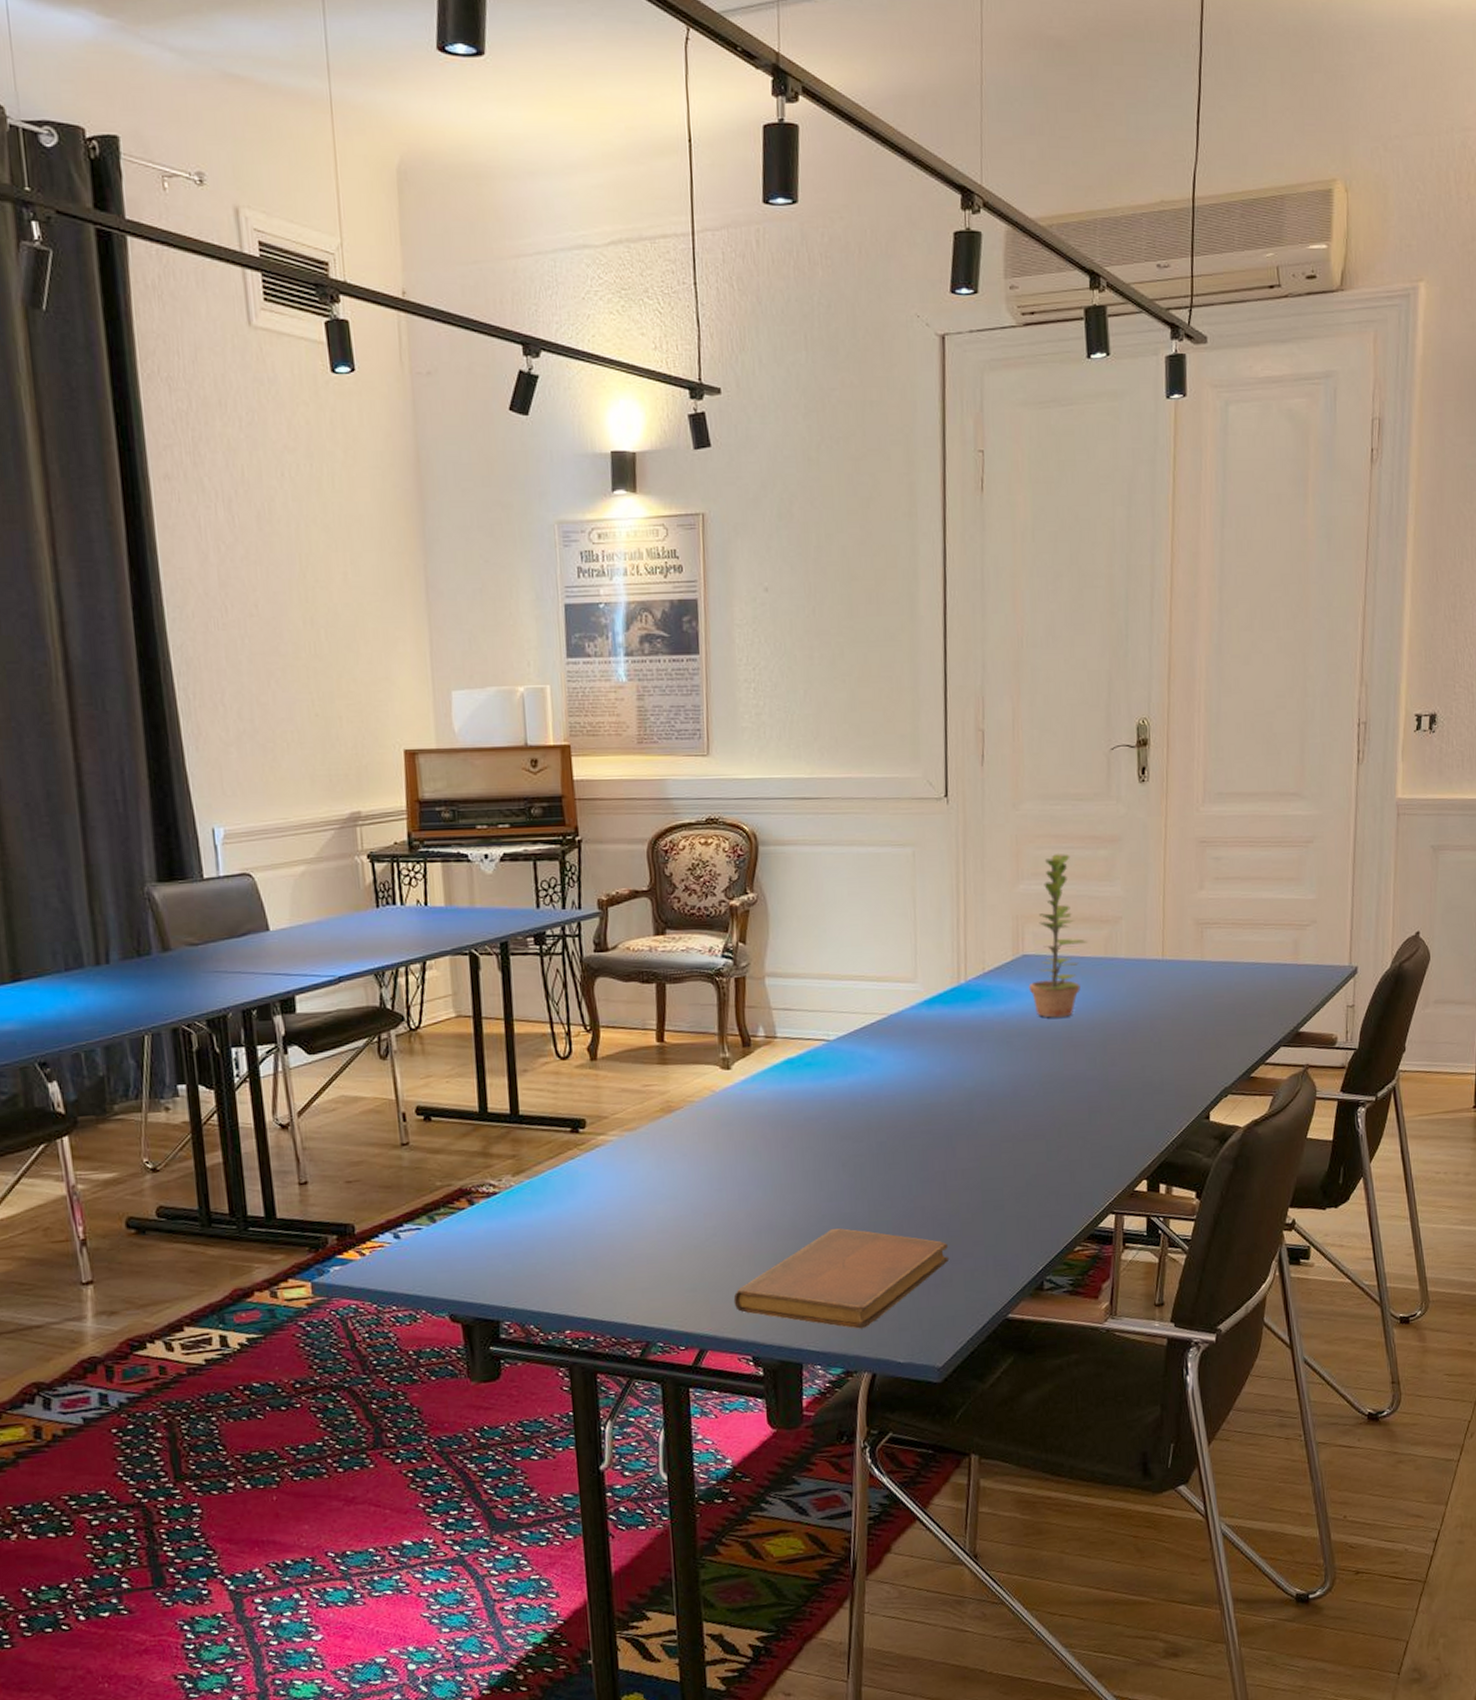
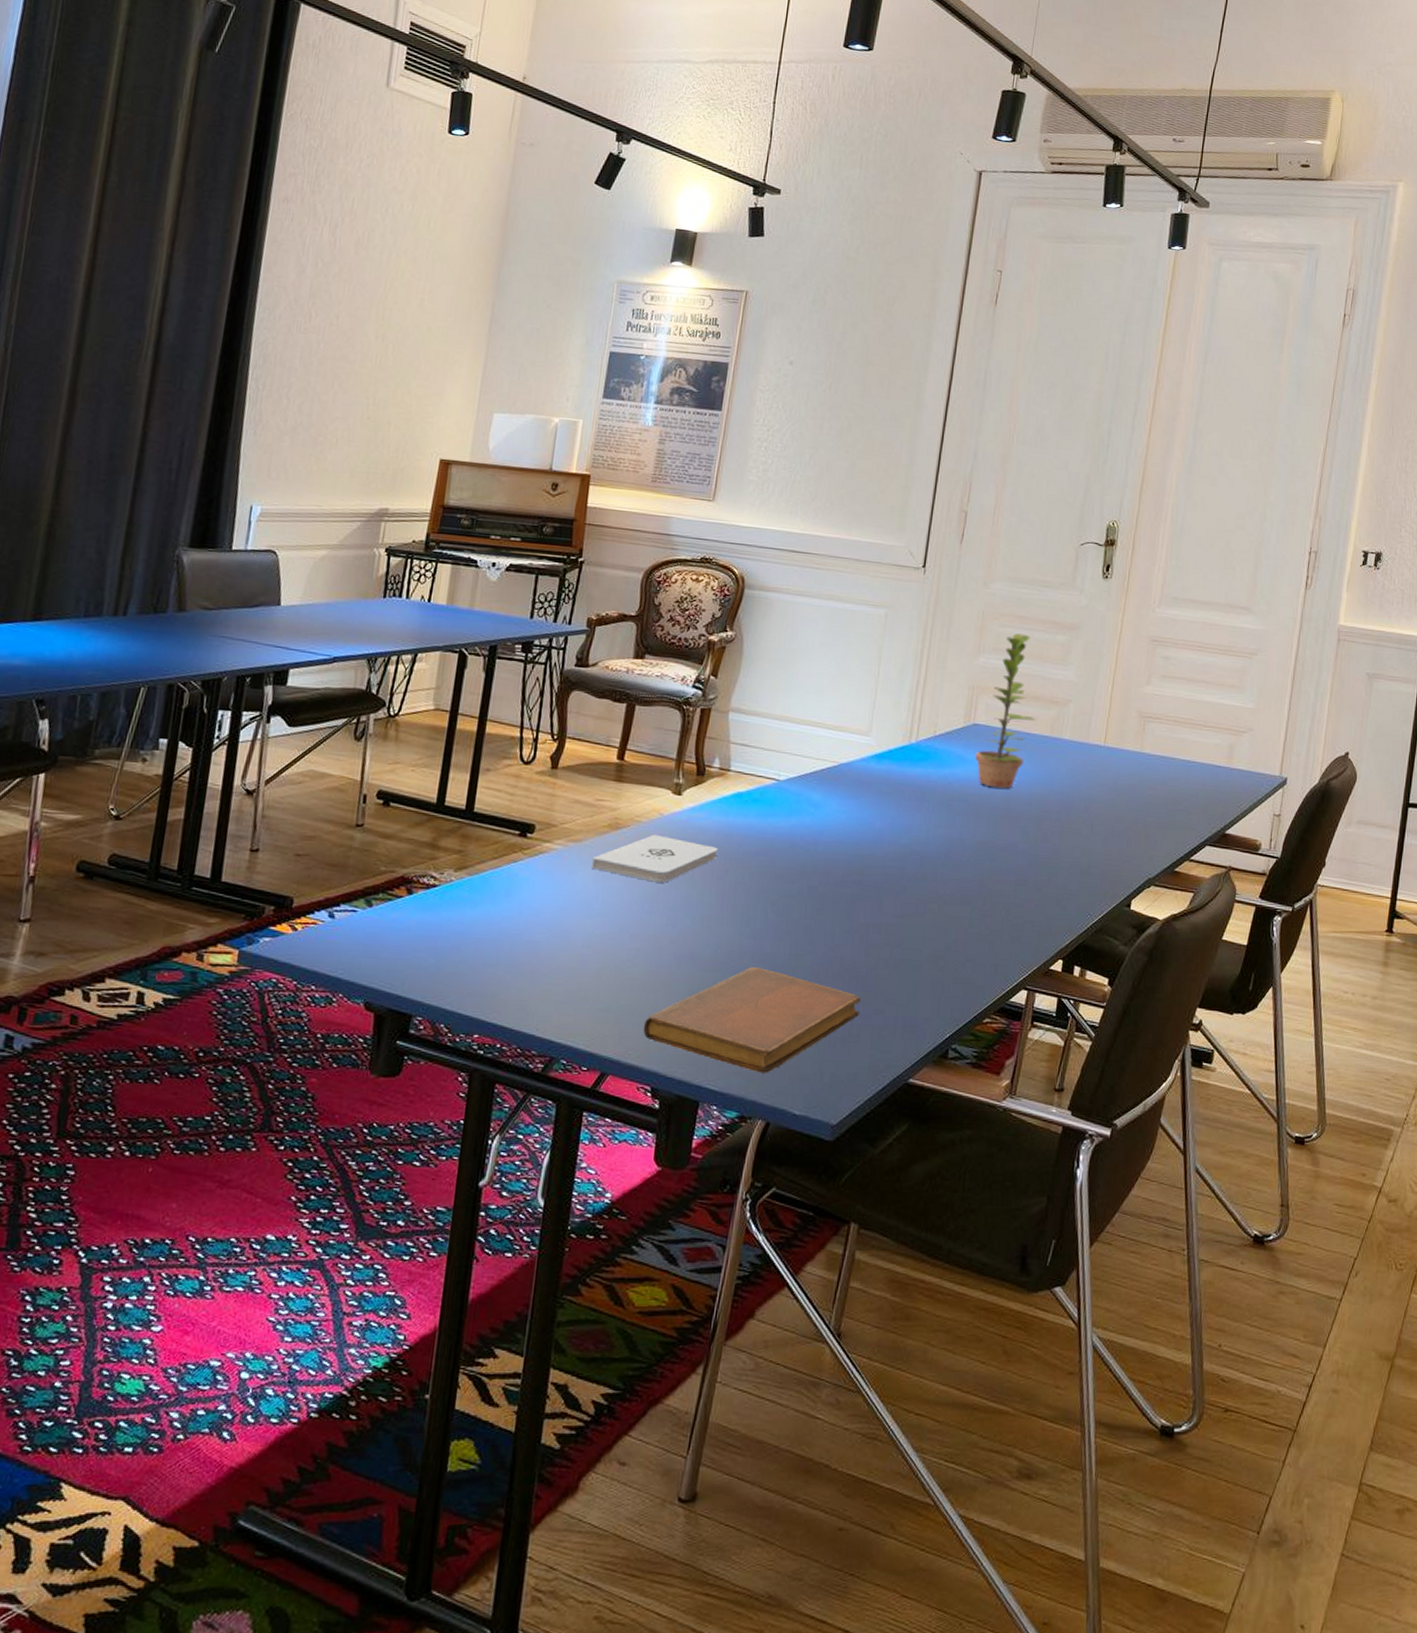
notepad: none [650,1112,779,1160] -> present [590,834,719,883]

